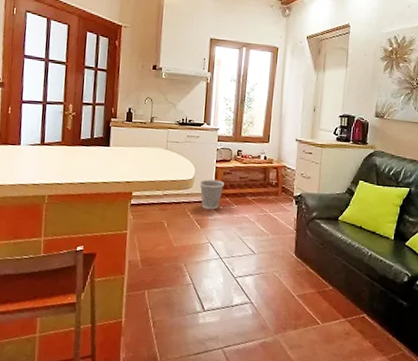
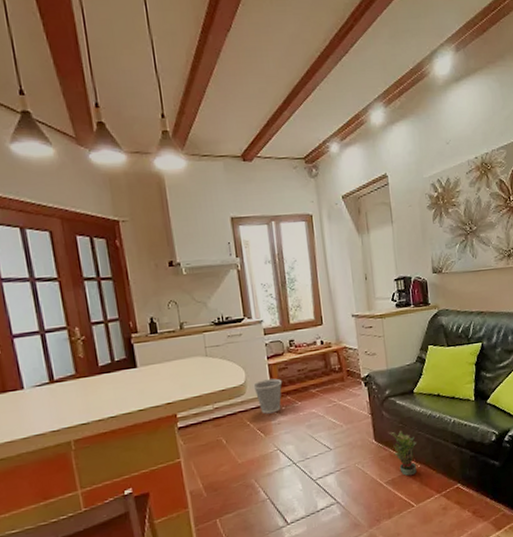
potted plant: none [308,250,333,296] -> present [388,431,417,476]

